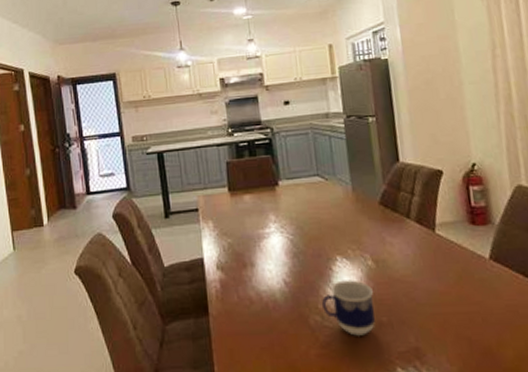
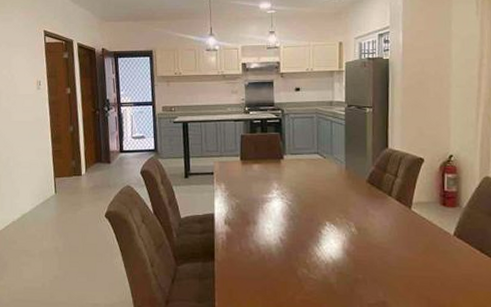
cup: present [322,280,375,336] -> none [310,242,353,288]

